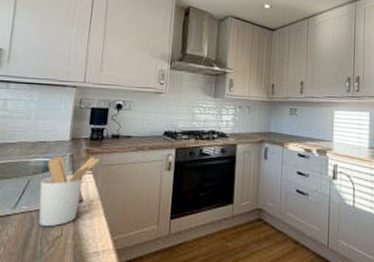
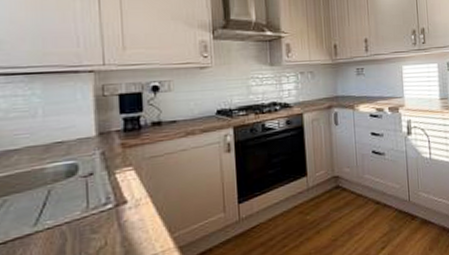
utensil holder: present [38,157,100,227] -> none [65,150,141,240]

